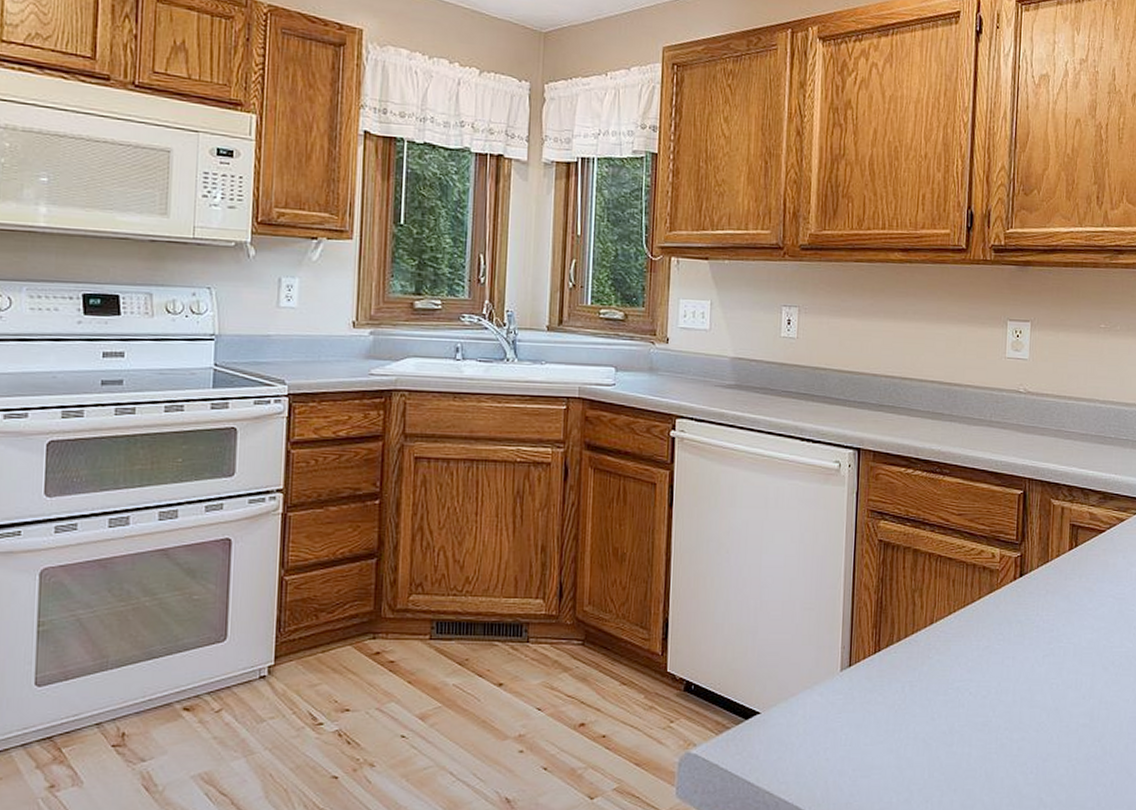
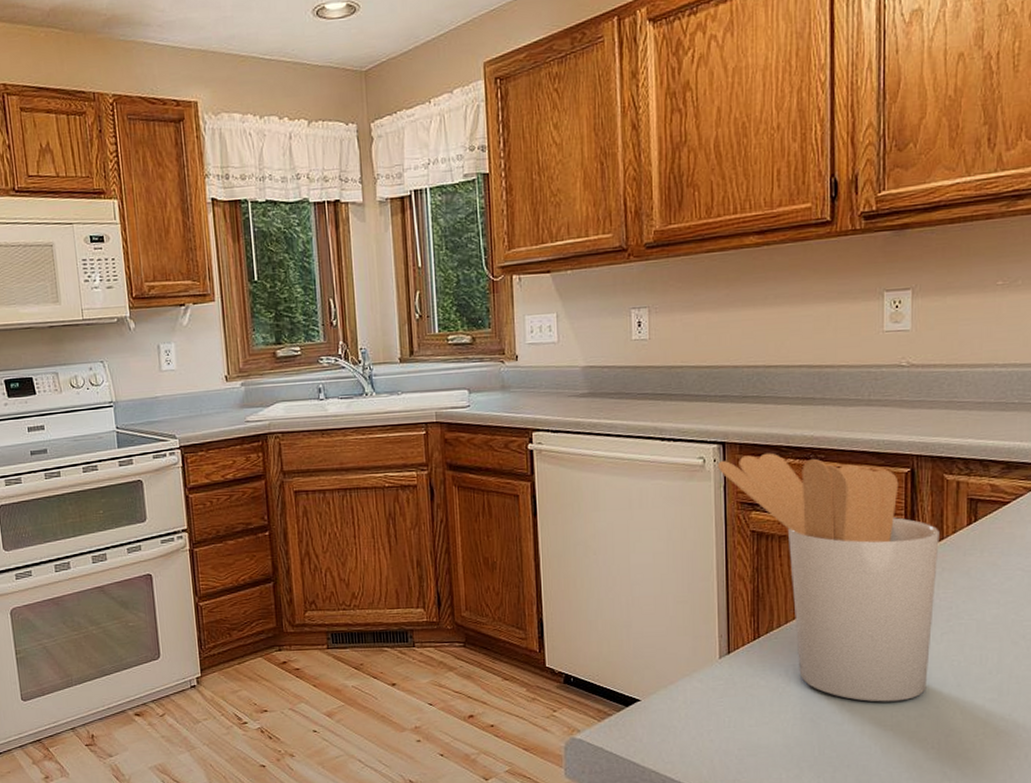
utensil holder: none [852,463,1045,724] -> present [718,452,940,702]

